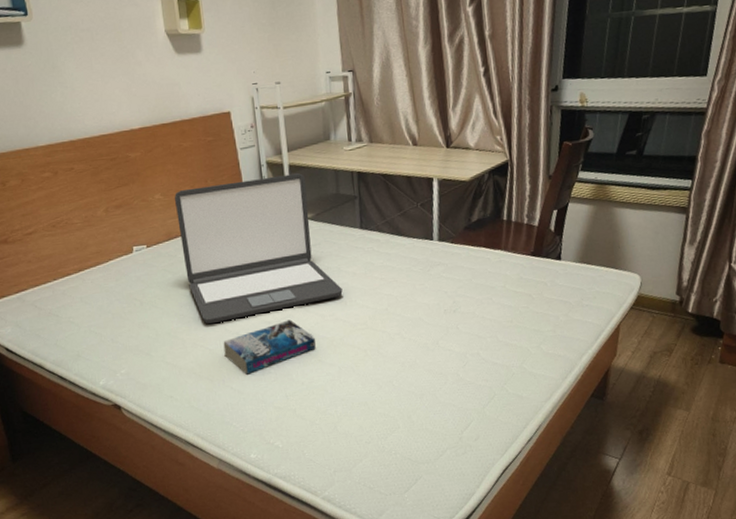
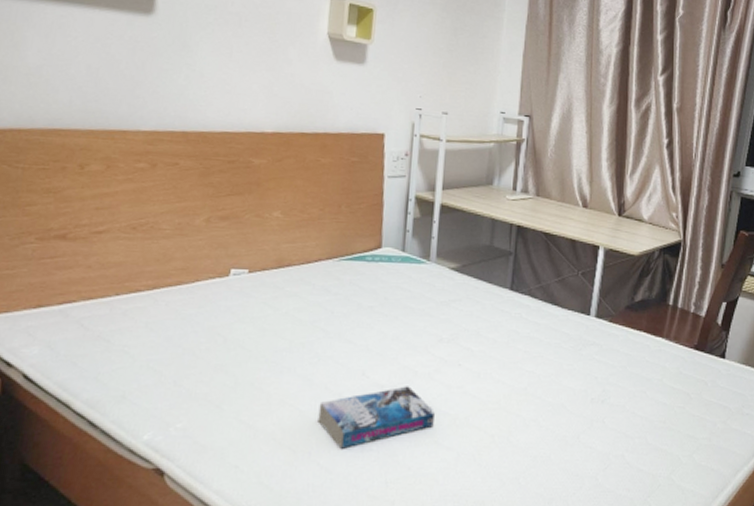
laptop: present [174,173,343,324] -> none [290,211,478,379]

